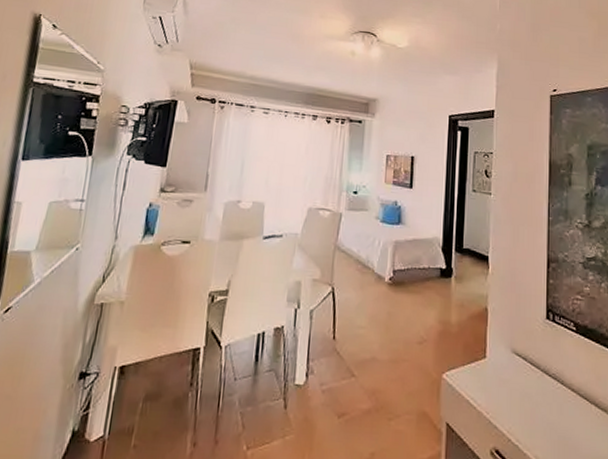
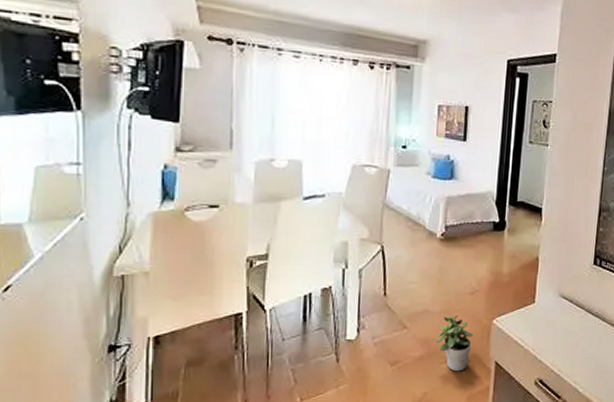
potted plant: none [384,365,423,431] -> present [436,315,474,372]

